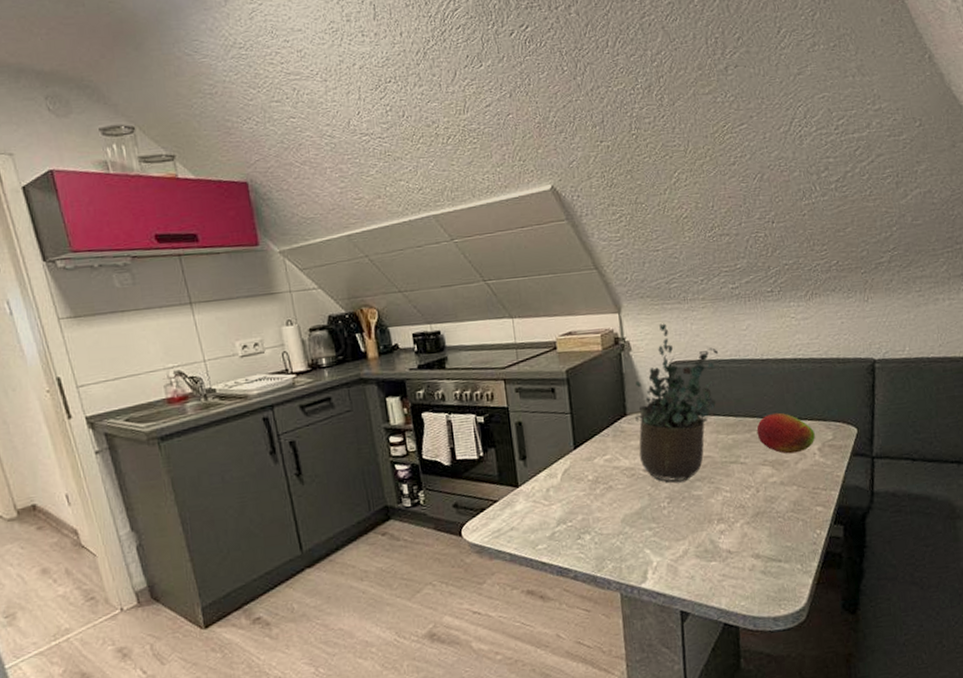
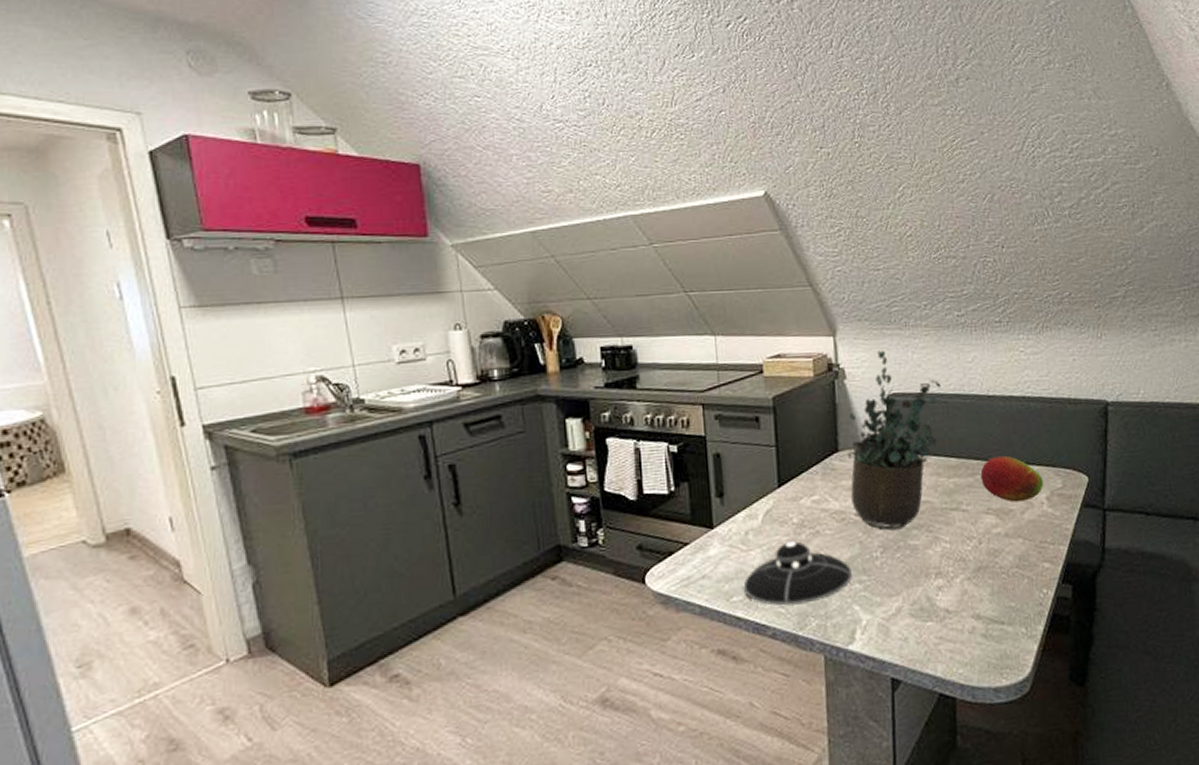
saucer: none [546,495,643,552] -> present [743,541,852,606]

